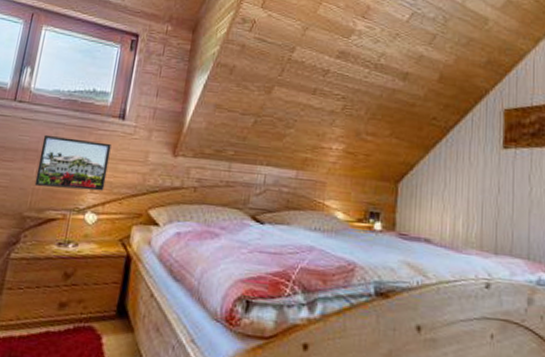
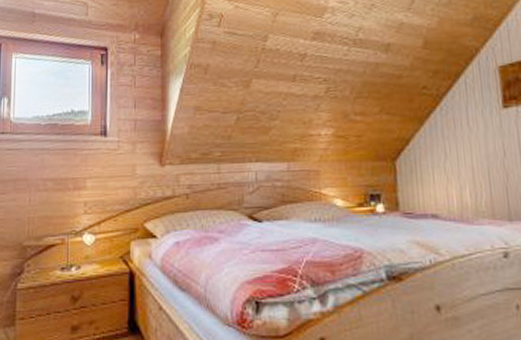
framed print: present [34,134,112,192] -> none [29,162,98,215]

